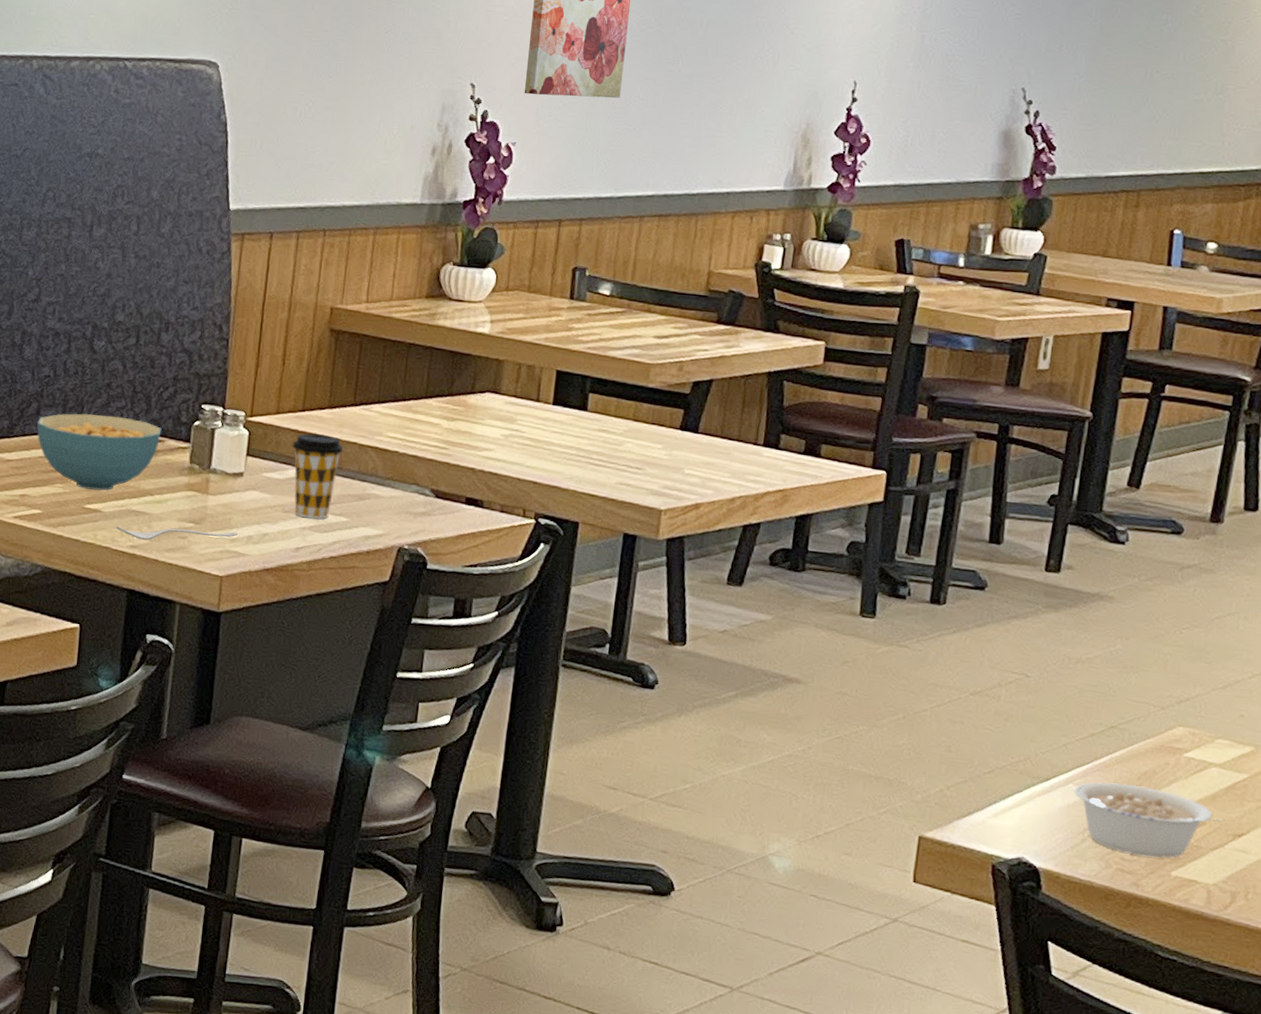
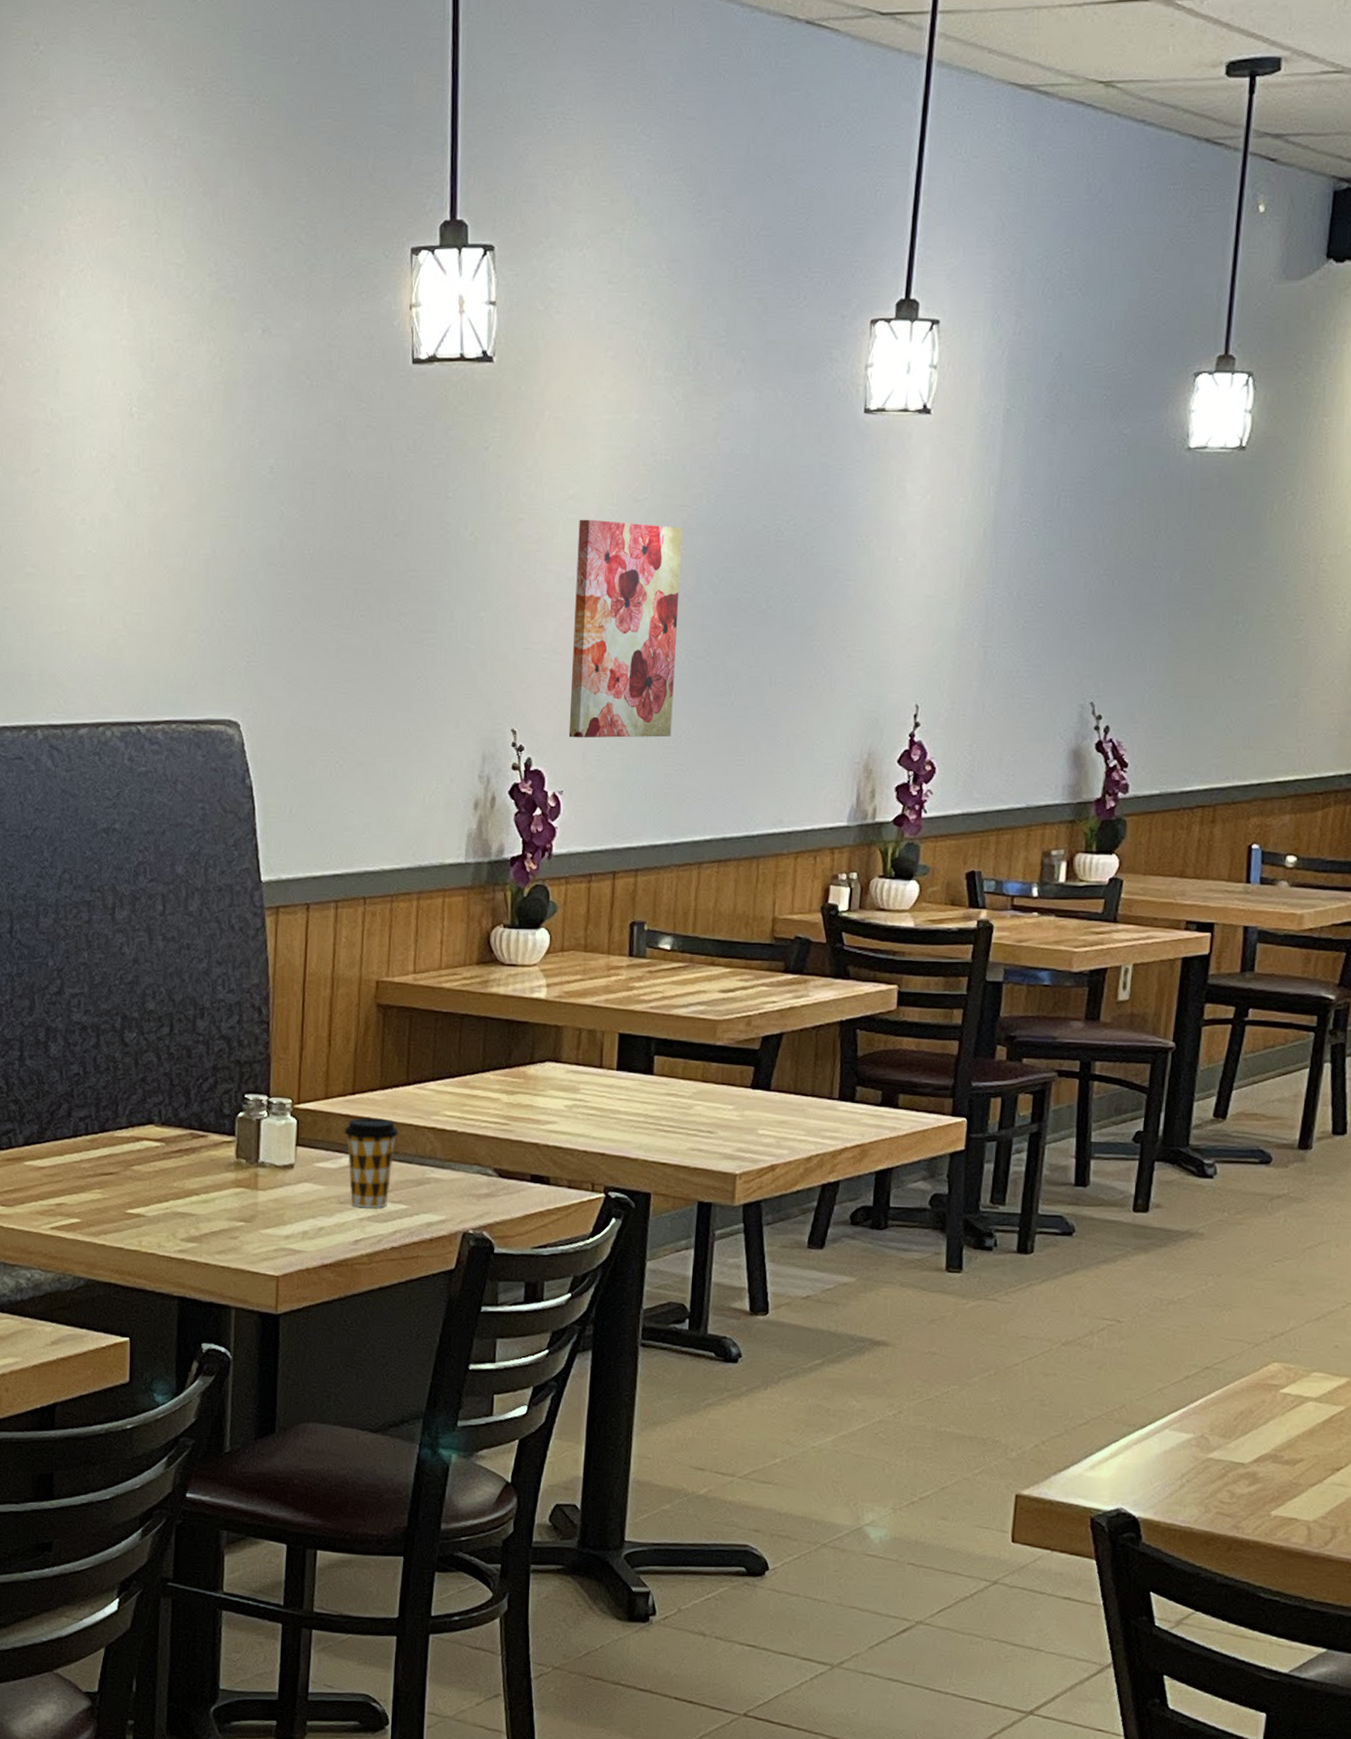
cereal bowl: present [37,413,162,491] -> none [69,1111,204,1194]
spoon: present [116,526,238,541] -> none [162,1228,292,1243]
legume: present [1074,782,1225,858] -> none [1171,1425,1323,1499]

